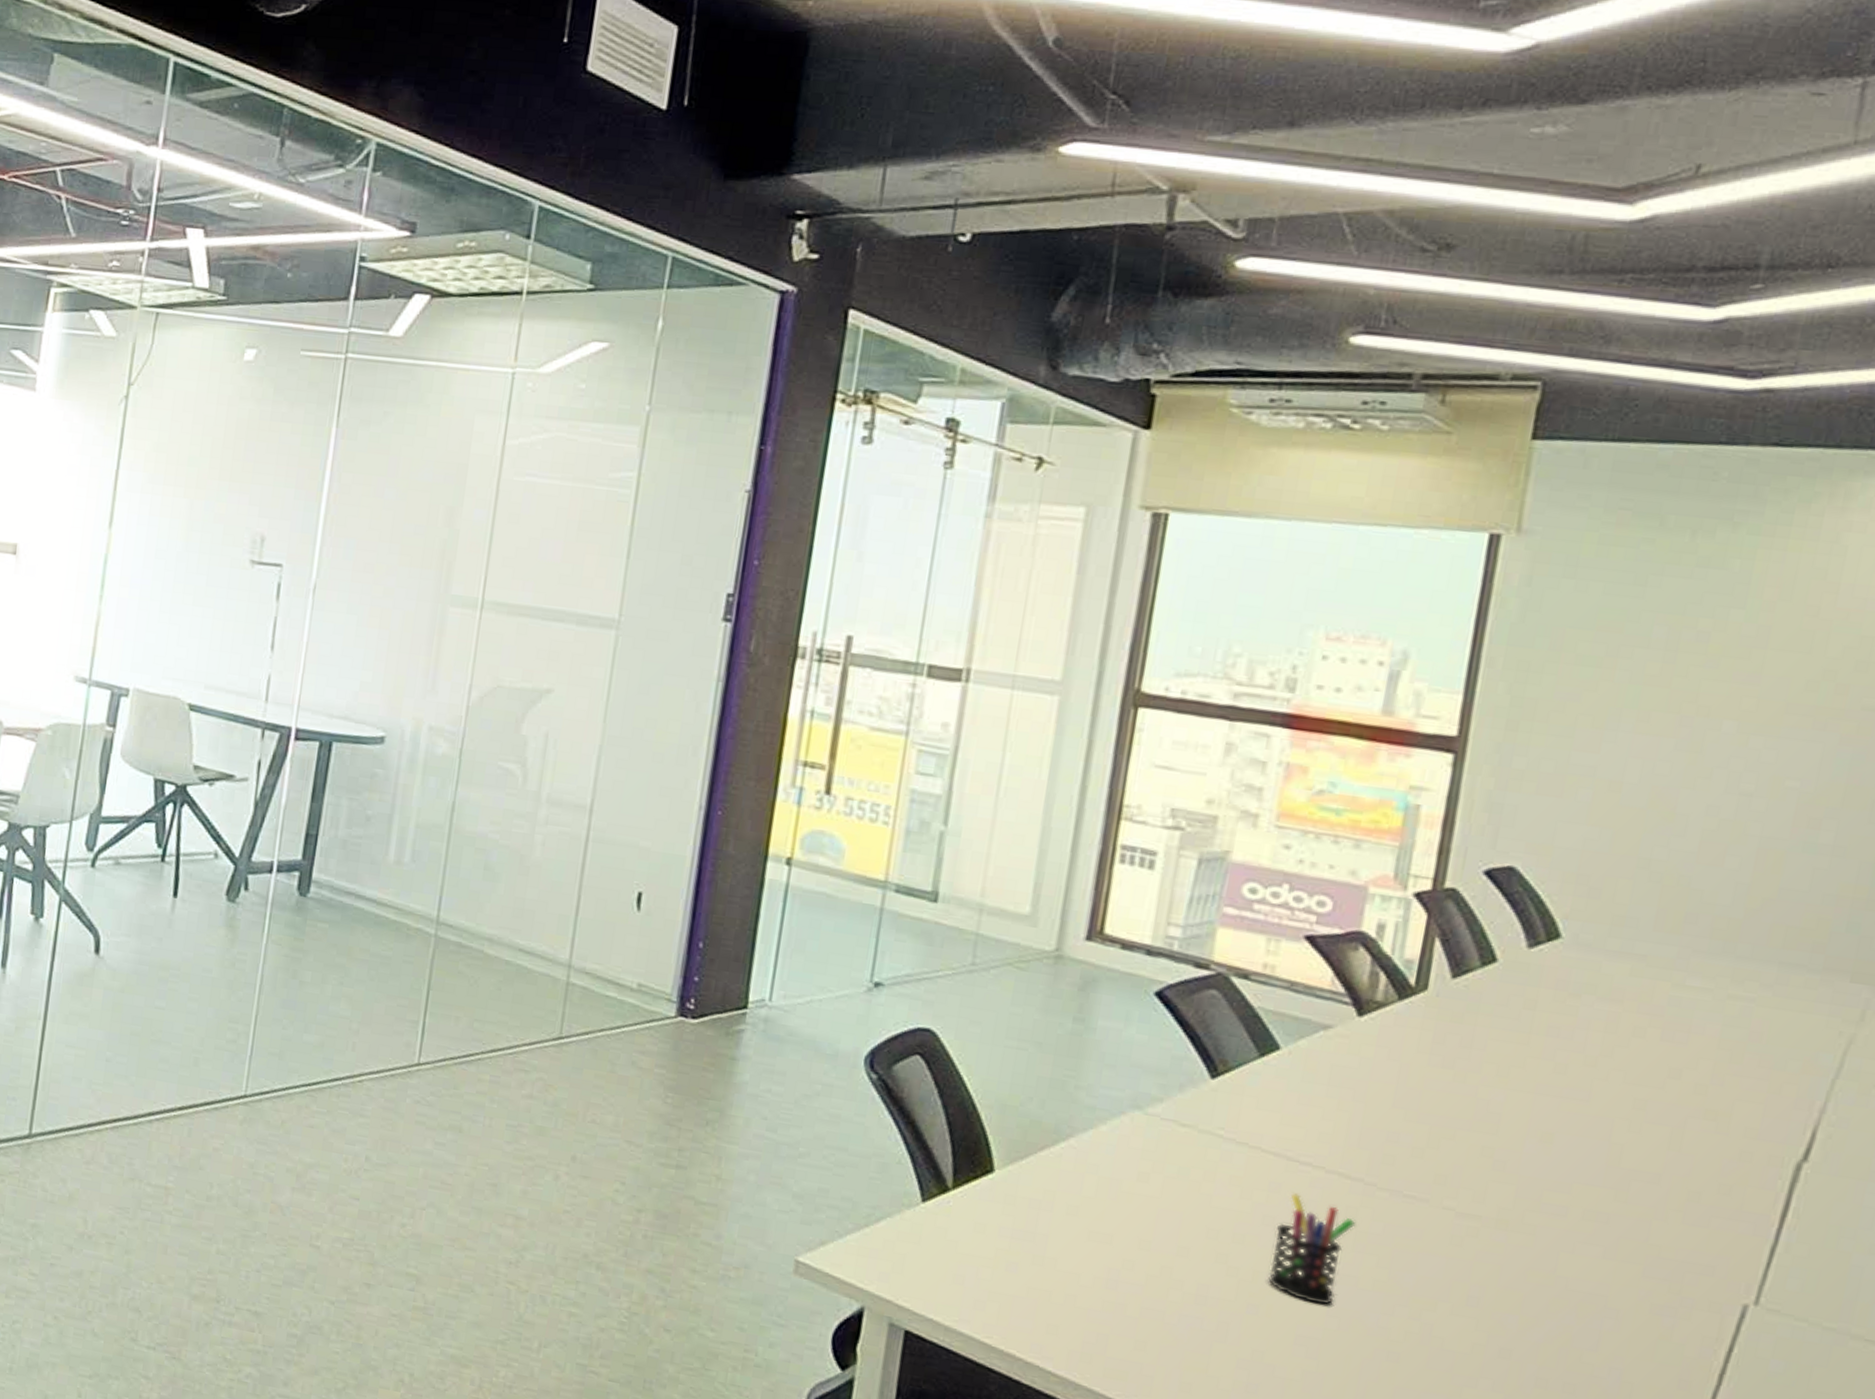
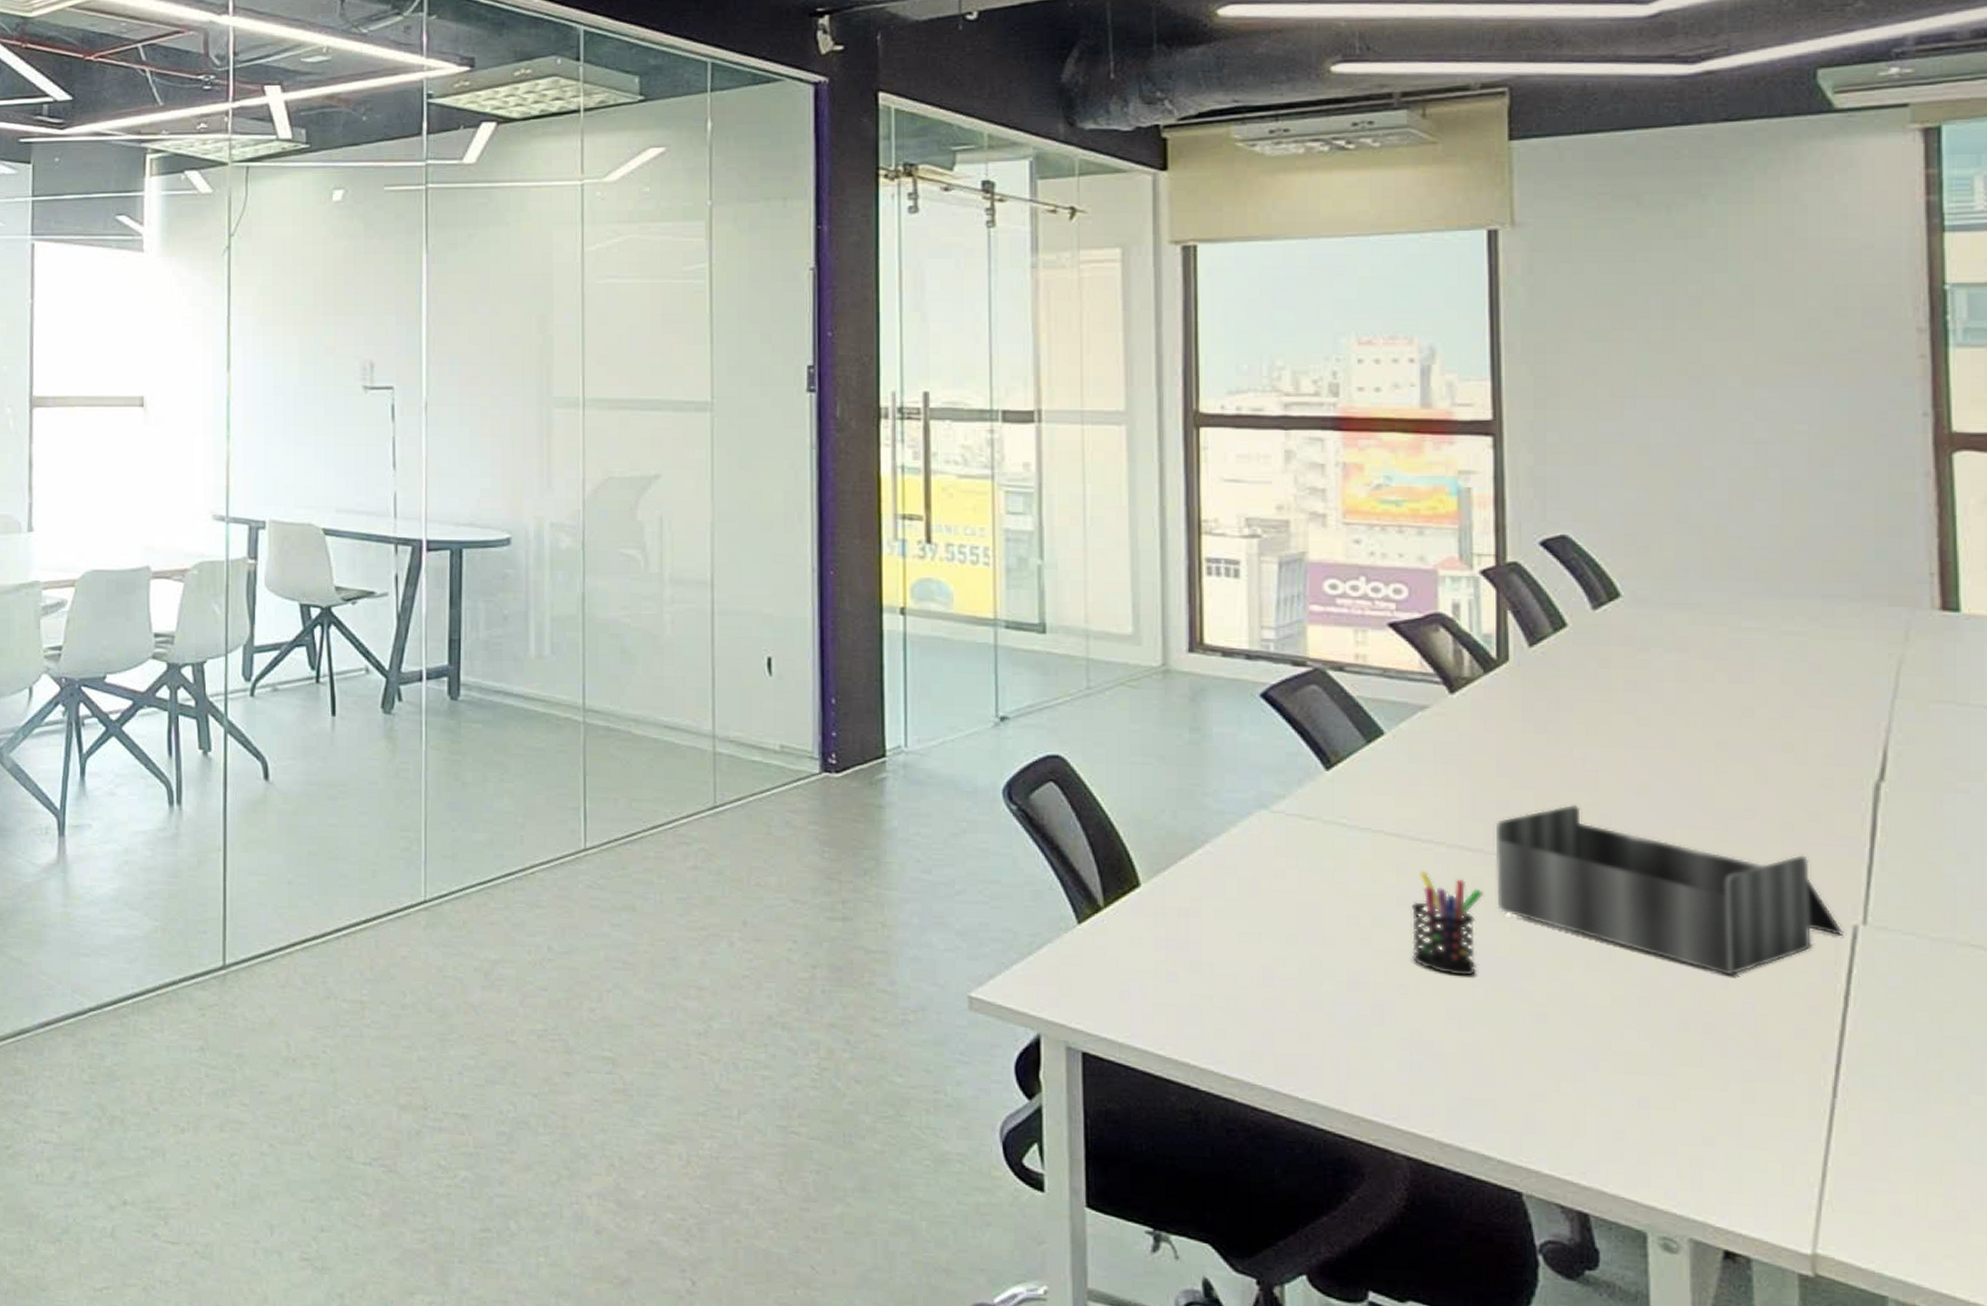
desk organizer: none [1368,1145,1733,1339] -> present [1495,804,1845,976]

